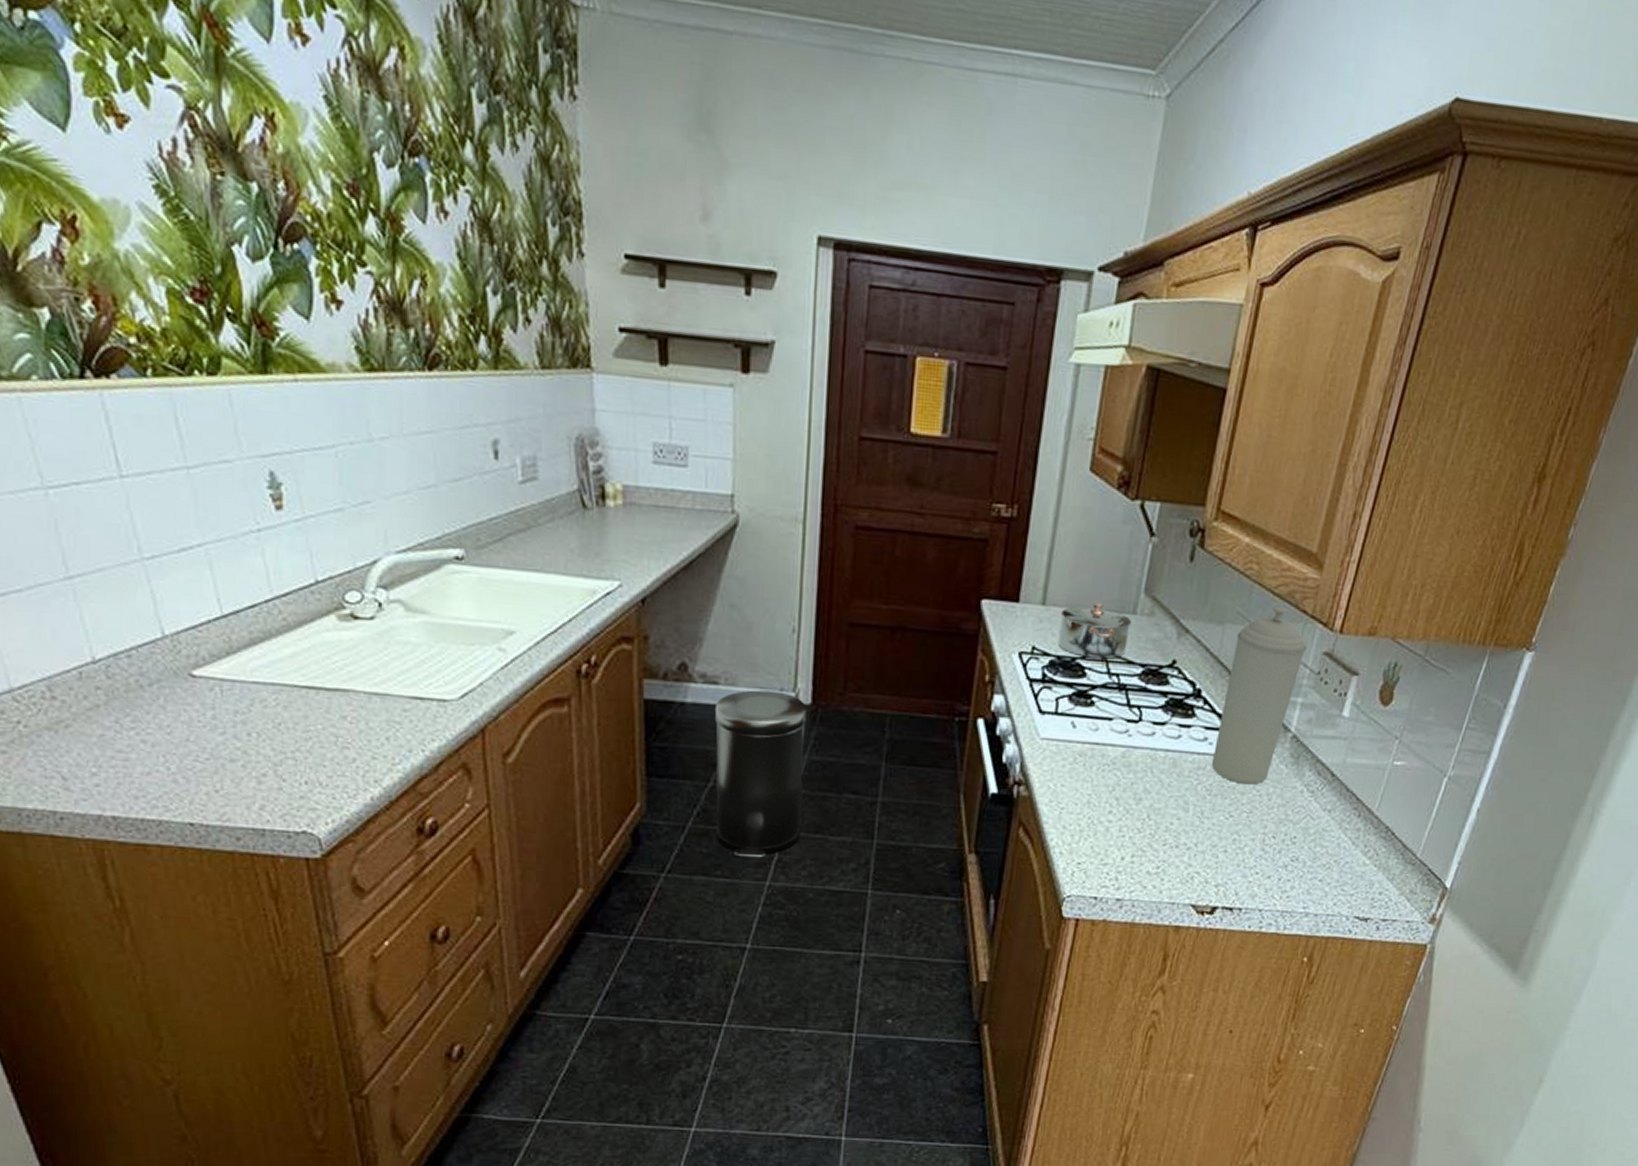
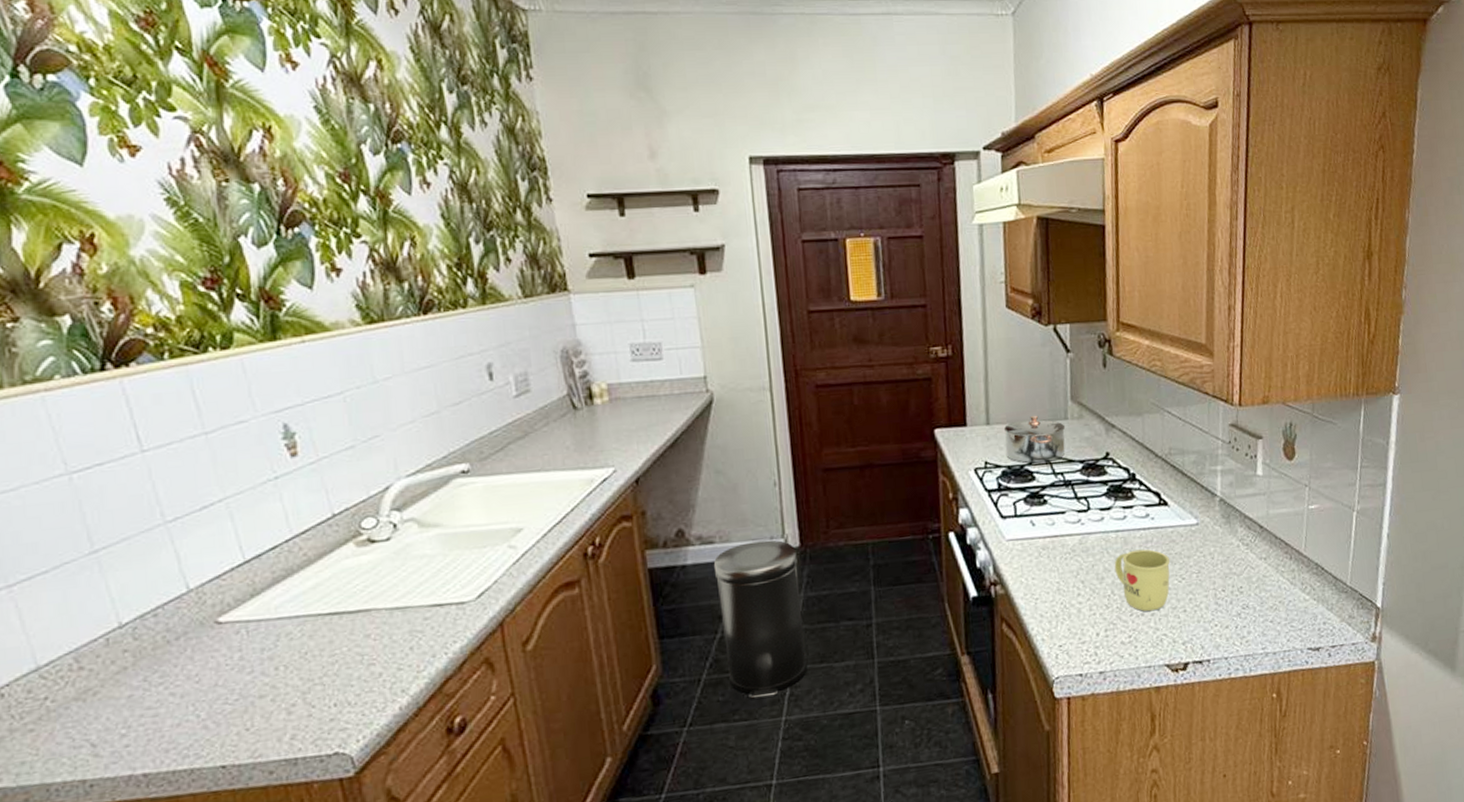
mug: none [1155,775,1221,845] -> present [1114,549,1171,612]
canister: present [1211,606,1307,785] -> none [1155,392,1216,549]

